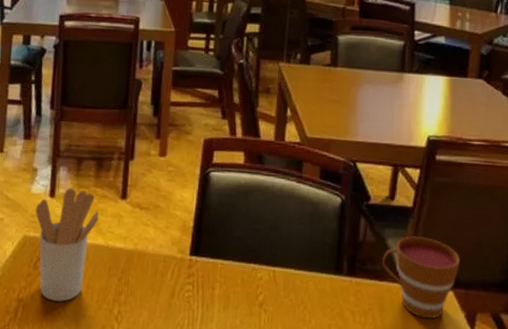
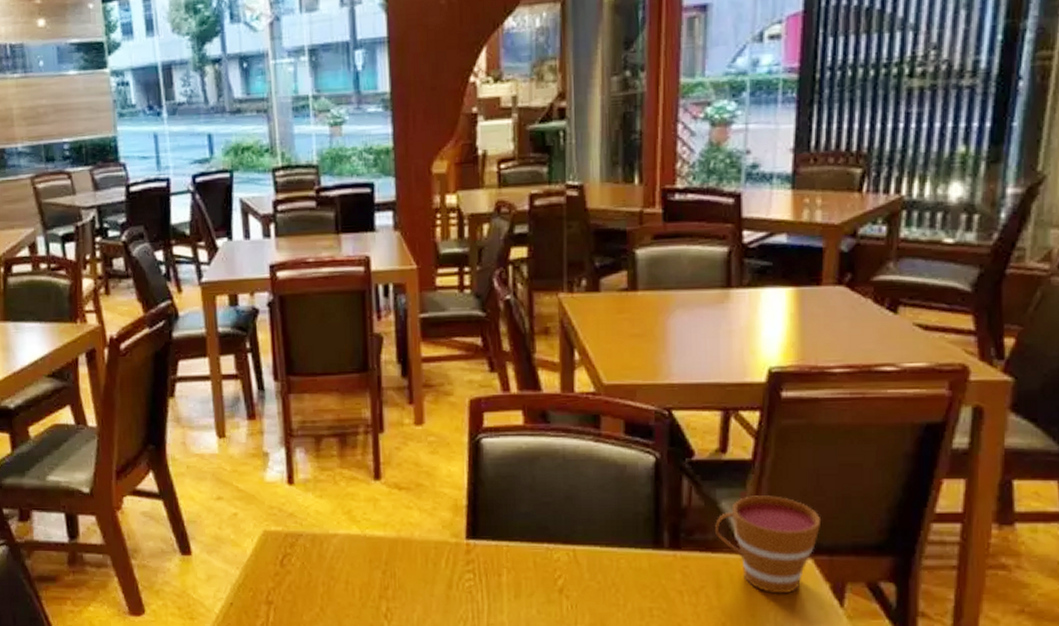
utensil holder: present [35,188,99,302] -> none [273,472,351,601]

